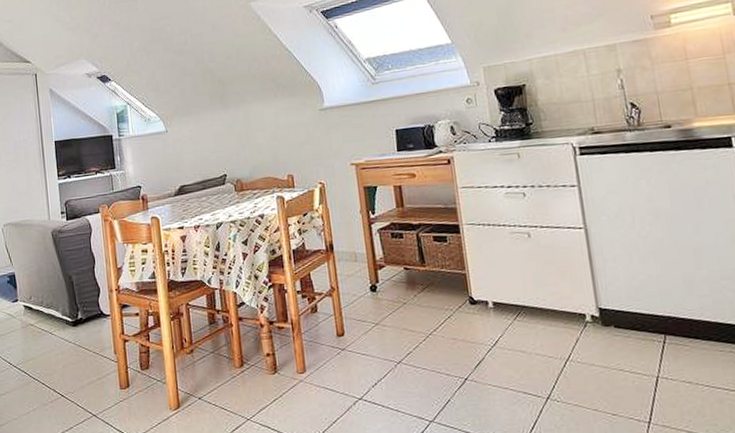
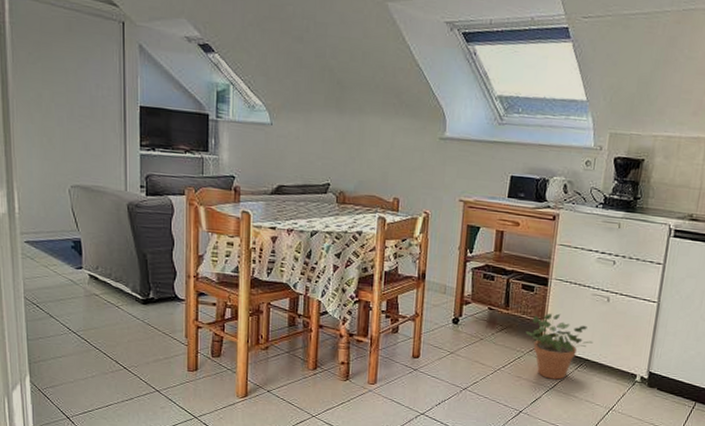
potted plant: none [449,260,526,336] -> present [525,313,593,380]

